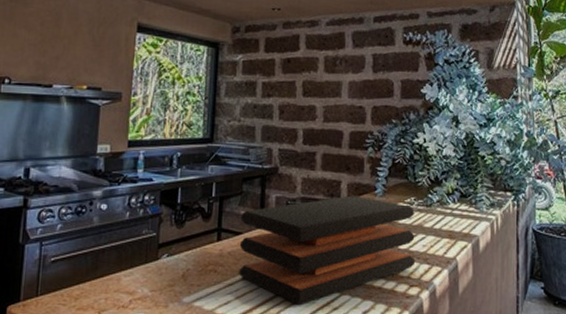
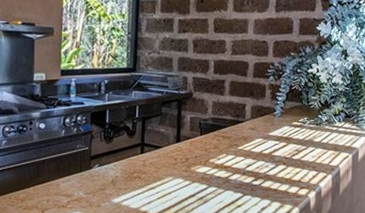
cutting board: present [239,195,416,306] -> none [159,116,307,204]

